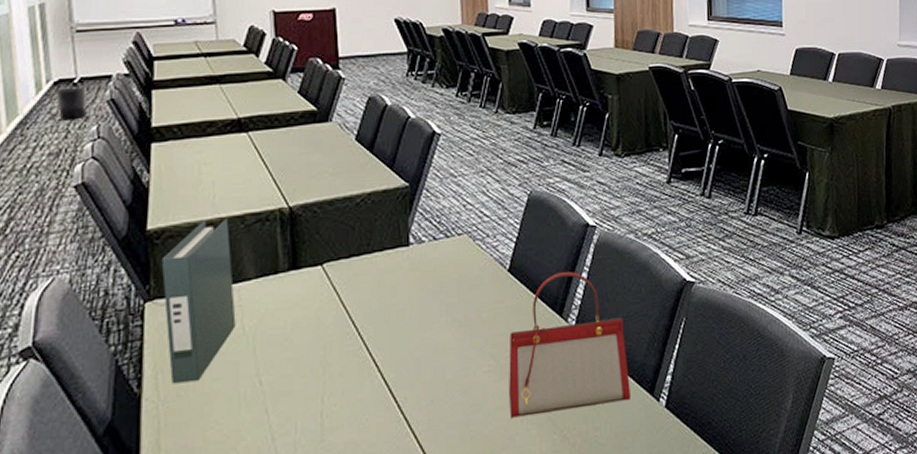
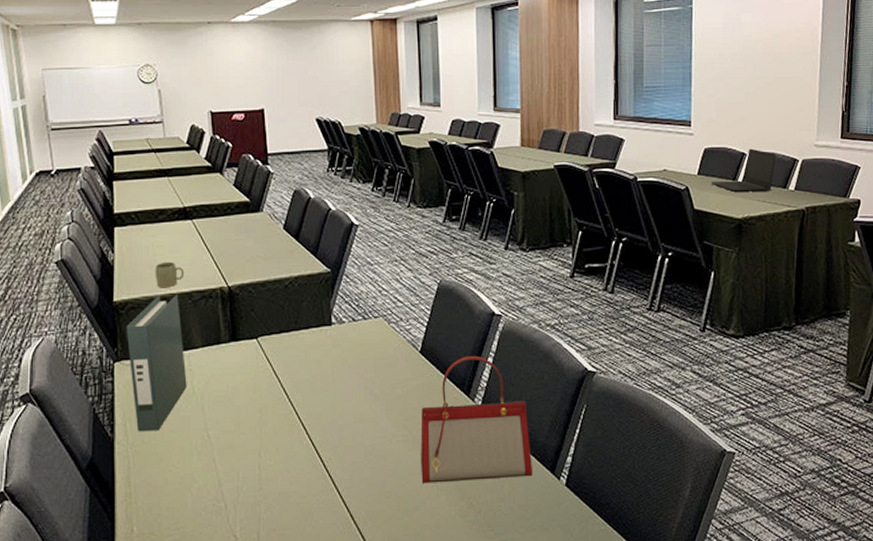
waste bin: present [55,87,87,120] -> none [37,178,63,206]
mug: none [200,180,237,212] -> present [155,261,185,288]
laptop: none [802,48,863,91] -> present [710,148,776,192]

